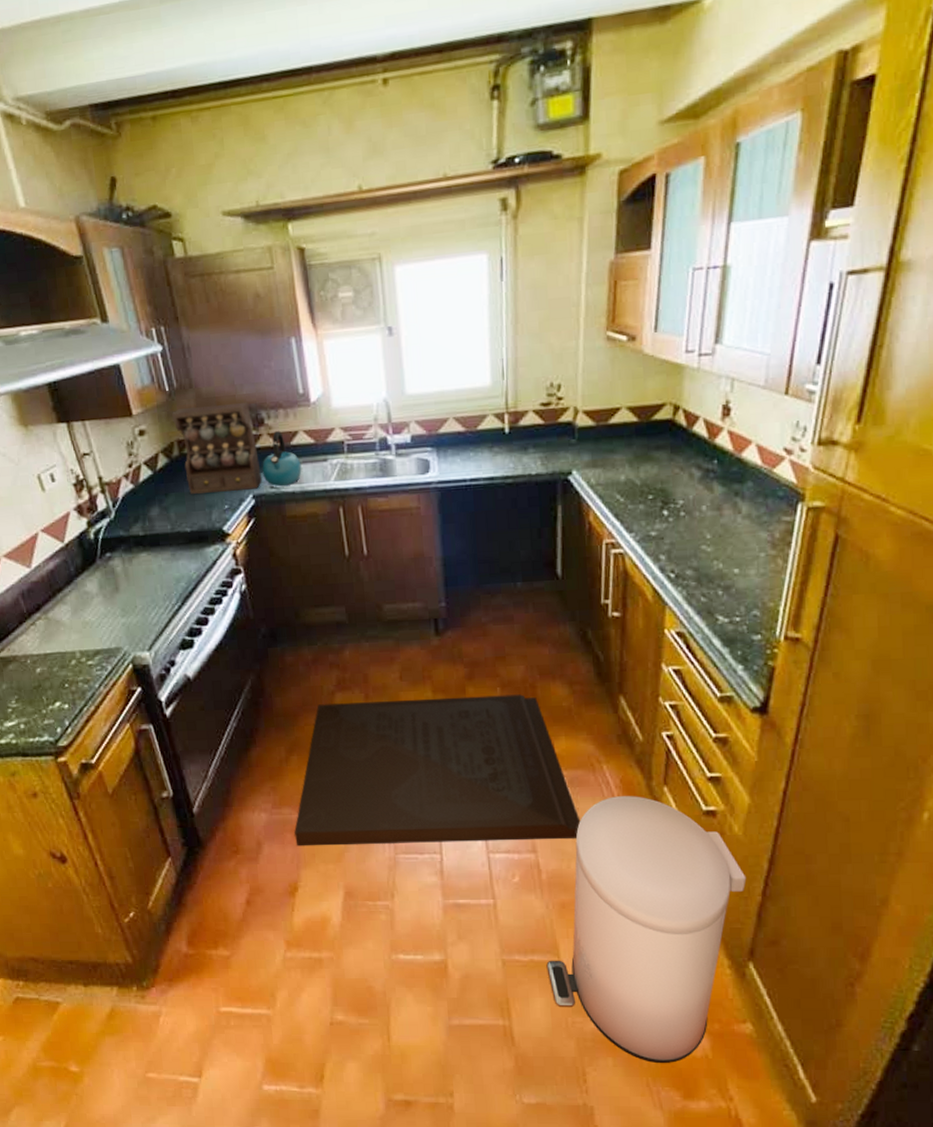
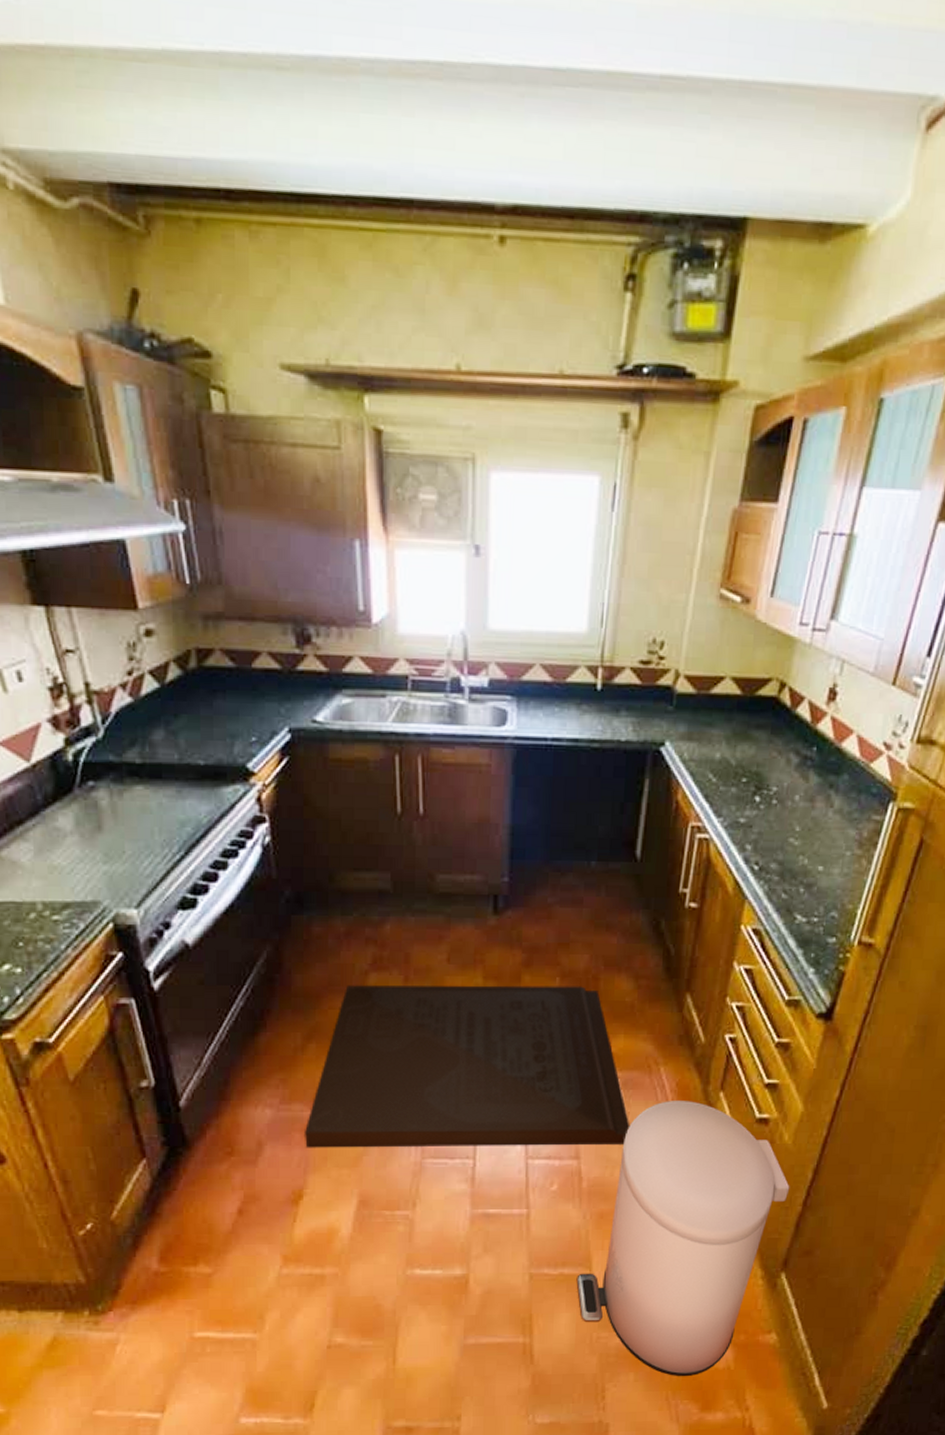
spice rack: present [172,401,263,494] -> none [192,609,304,722]
kettle: present [262,431,302,486] -> none [304,653,353,721]

